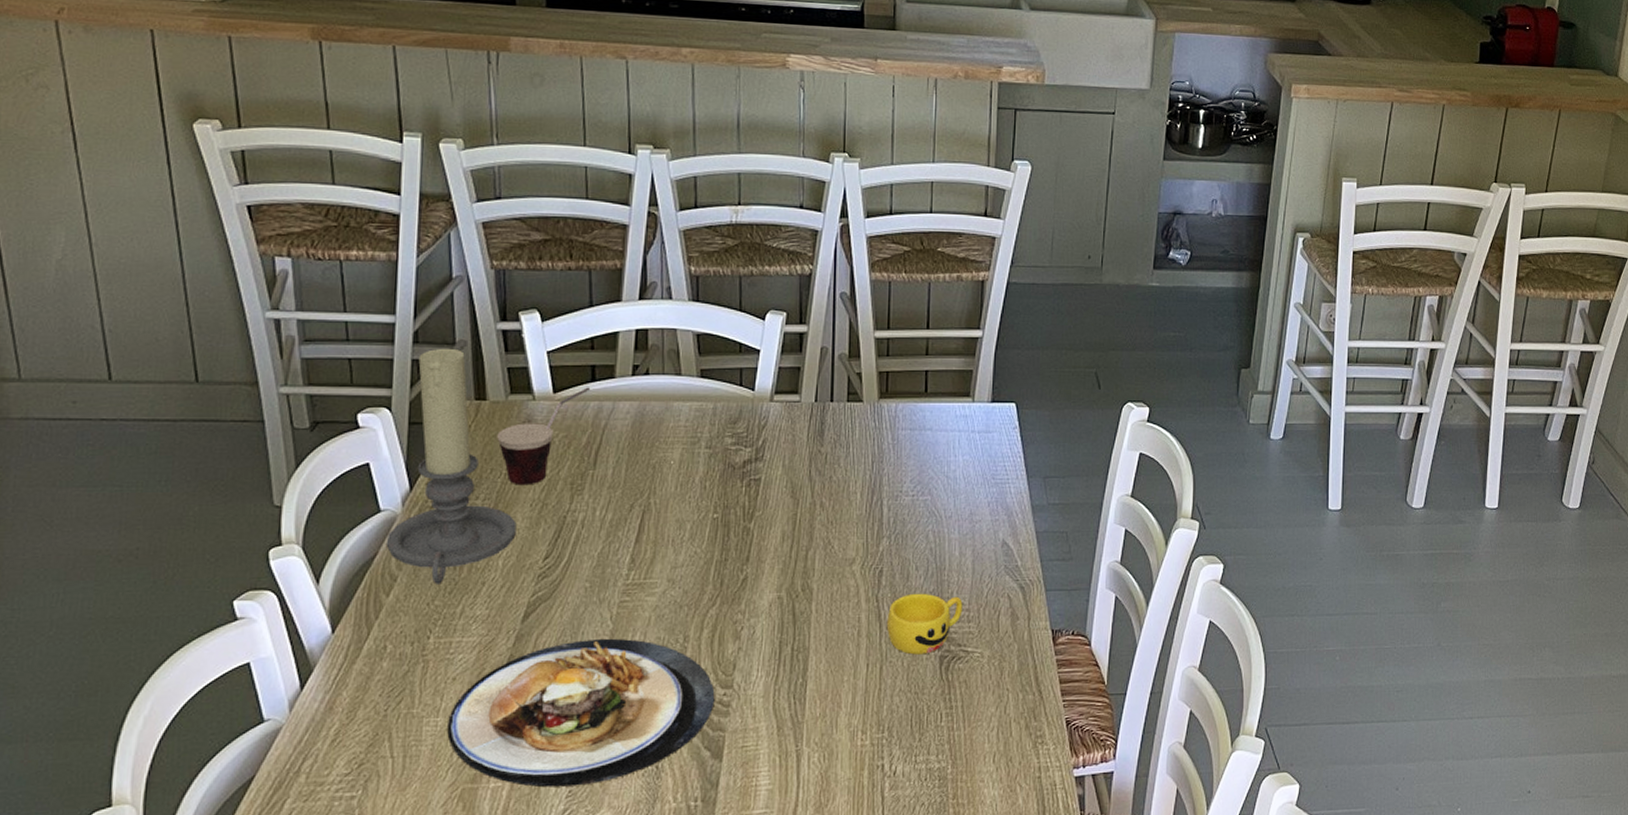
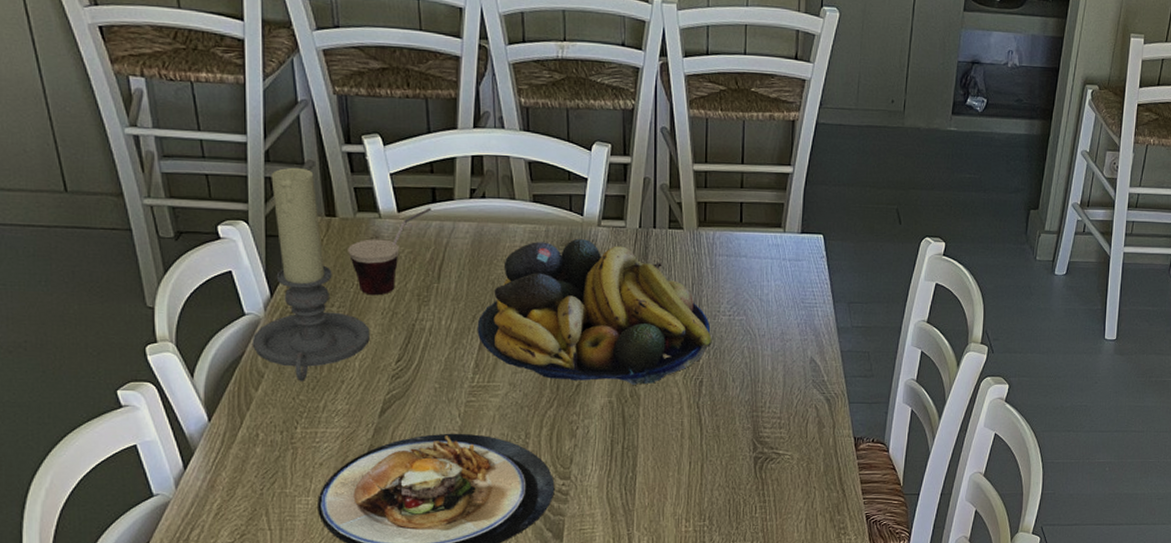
fruit bowl: none [634,415,893,577] -> present [477,238,712,385]
cup: present [886,593,963,655] -> none [706,402,775,455]

